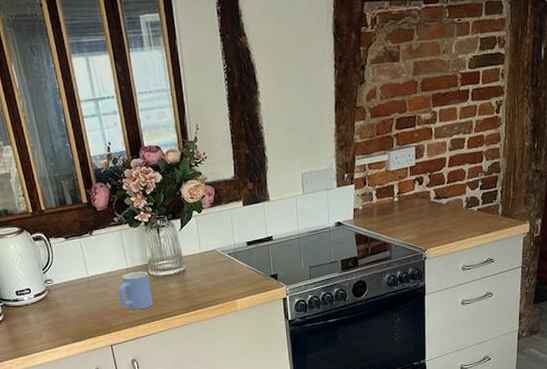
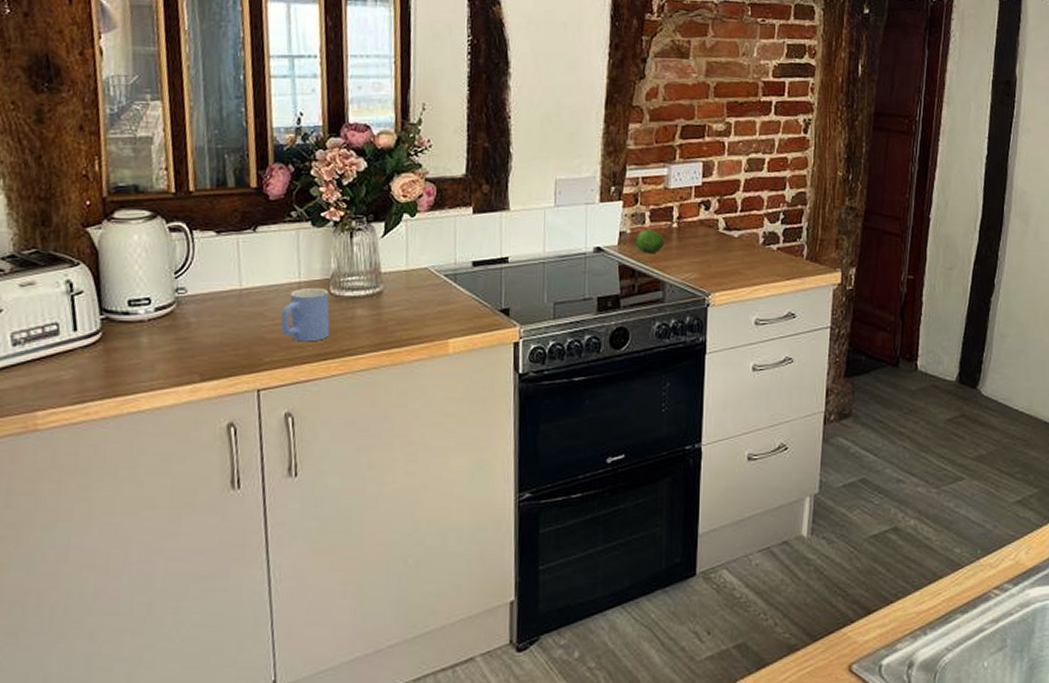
fruit: none [366,205,389,224] -> present [635,230,664,254]

